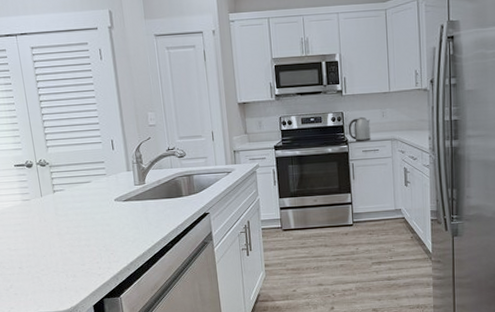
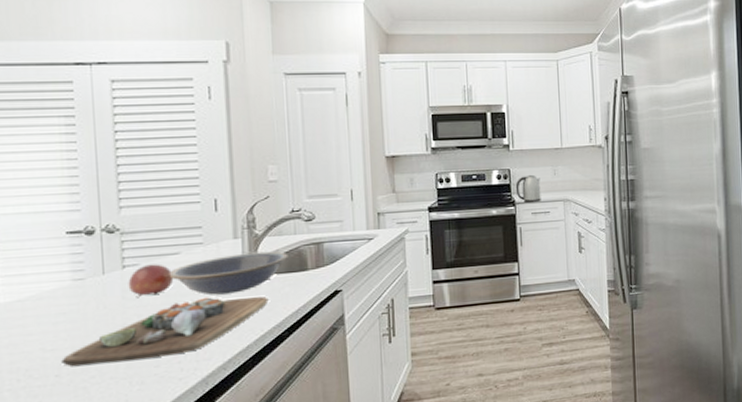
food platter: none [21,215,156,261] -> present [61,297,269,366]
fruit: none [58,189,89,214] -> present [128,264,174,297]
bowl: none [84,181,168,214] -> present [169,251,289,296]

